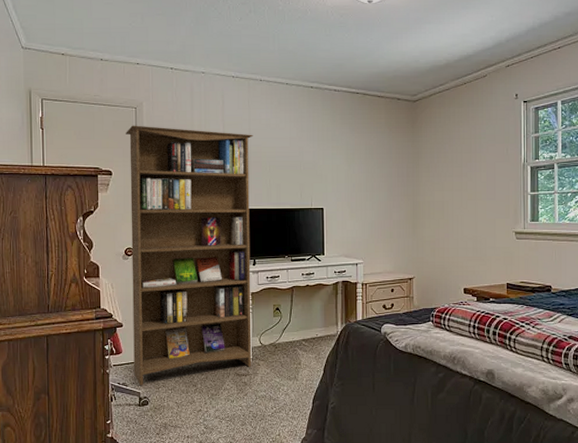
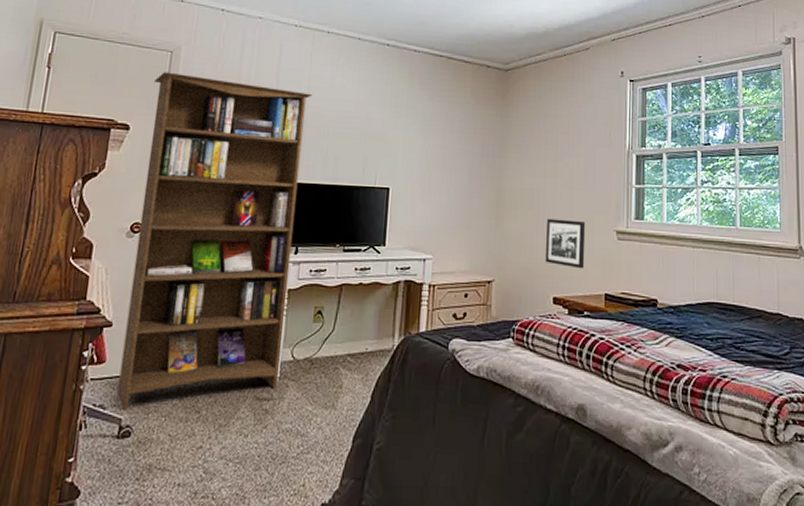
picture frame: none [456,225,489,264] -> present [546,219,586,269]

